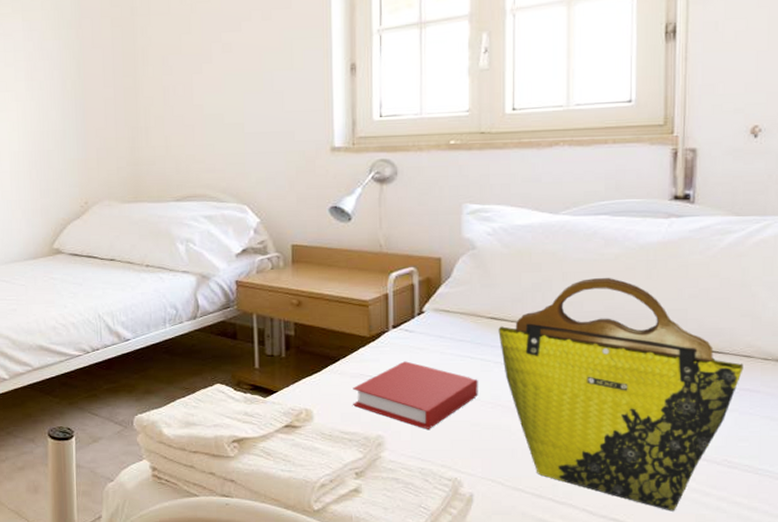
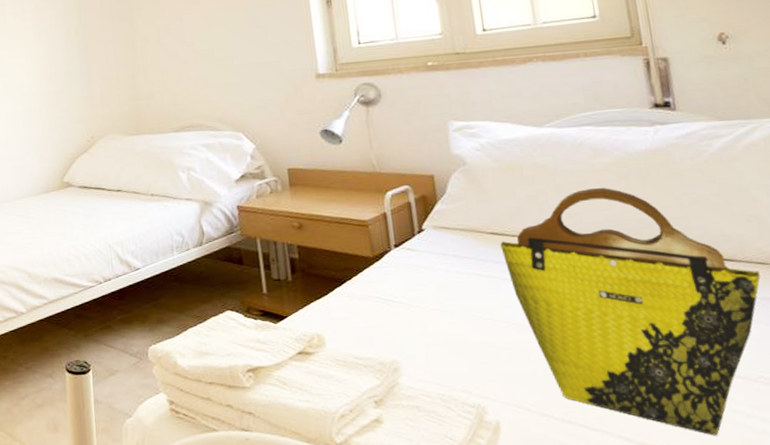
book: present [353,361,478,429] -> none [362,281,490,352]

